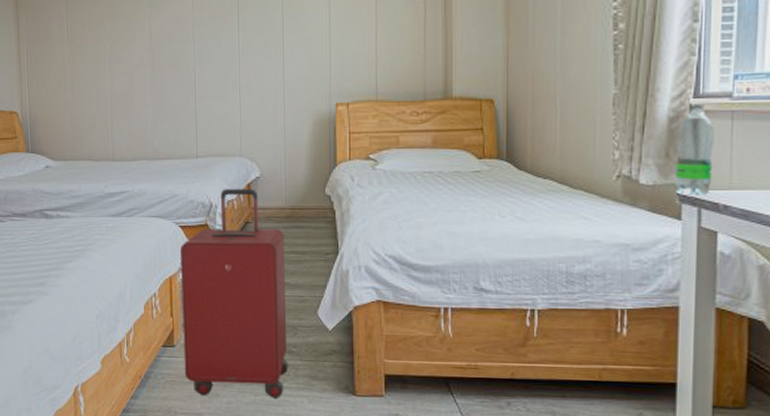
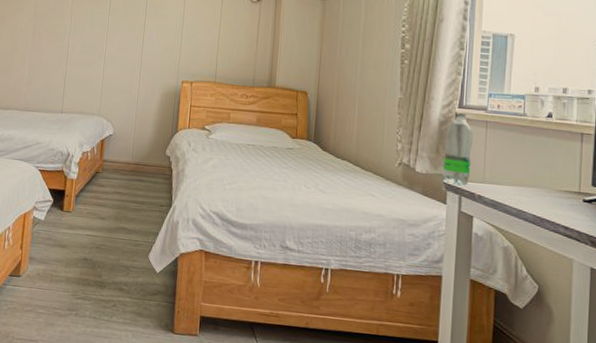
suitcase: present [179,188,289,398] -> none [25,141,128,331]

